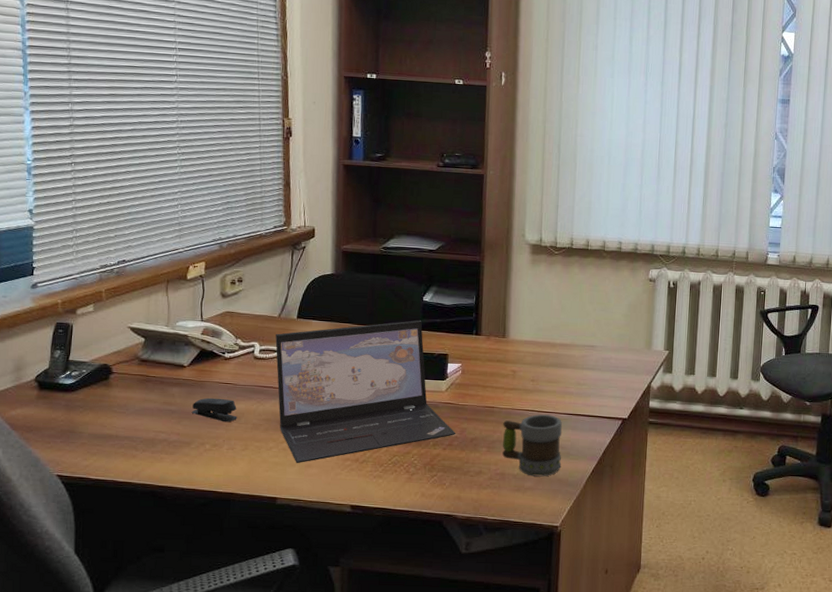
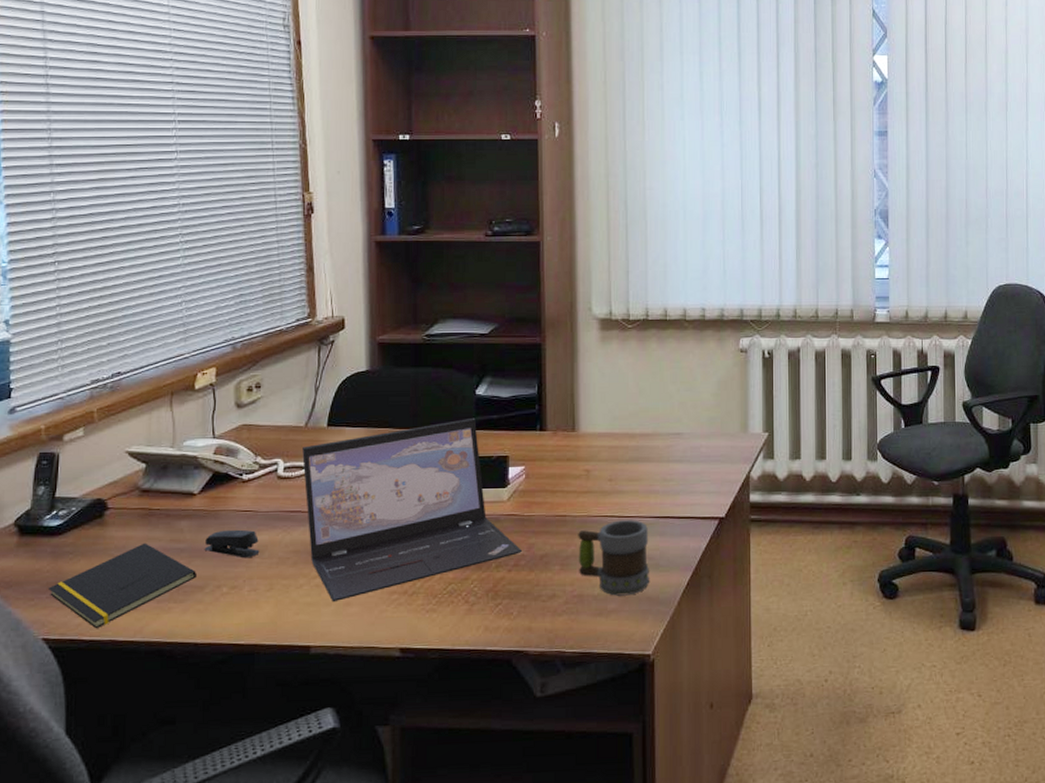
notepad: none [63,403,185,471] -> present [49,543,196,629]

